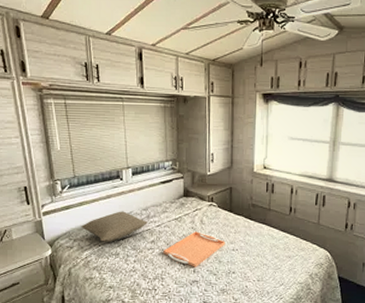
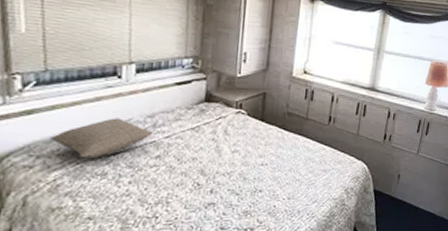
serving tray: present [163,231,226,268] -> none [171,143,253,187]

